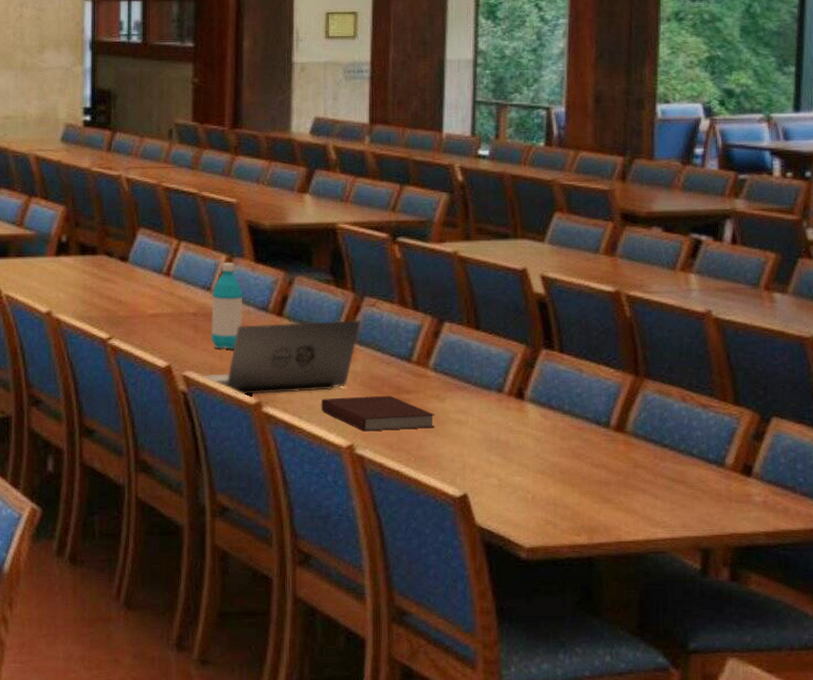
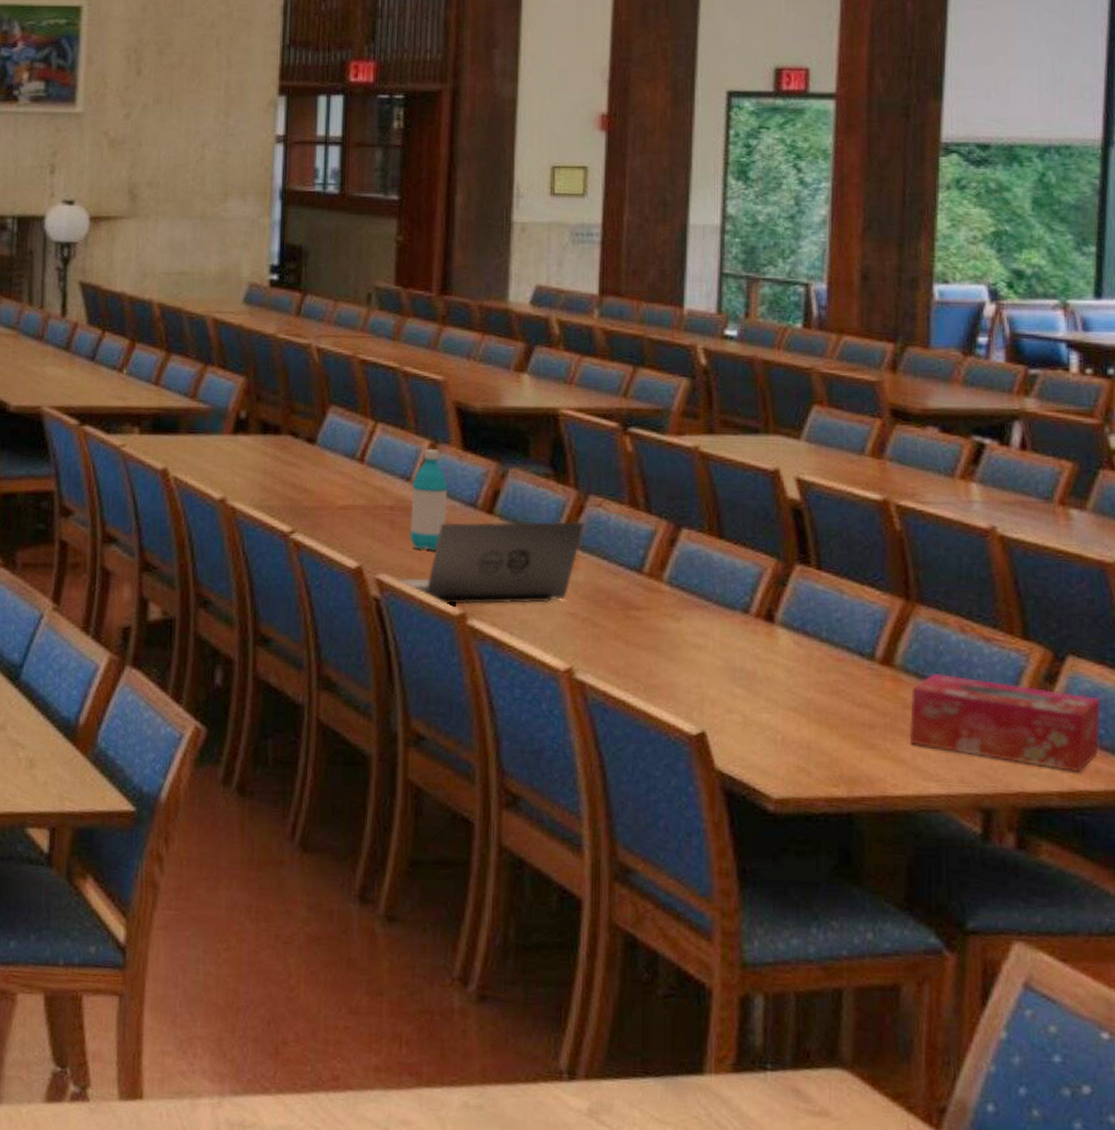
notebook: present [321,395,436,432] -> none [535,611,670,653]
tissue box: none [639,436,800,515] -> present [909,673,1101,772]

